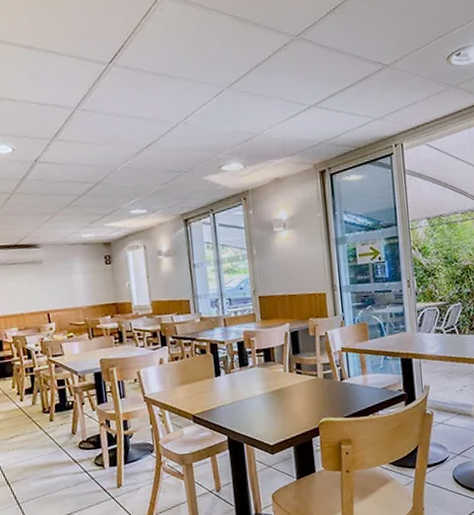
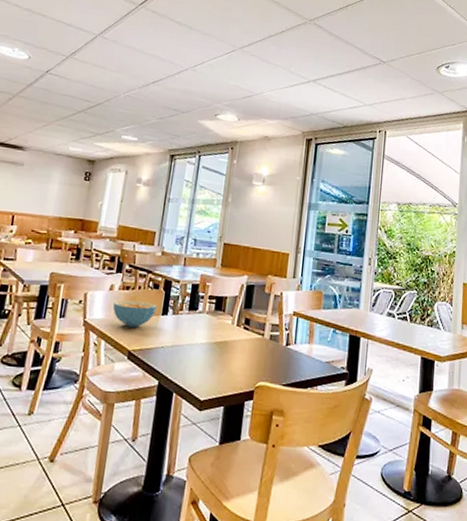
cereal bowl: none [166,367,210,394] -> present [112,300,158,328]

